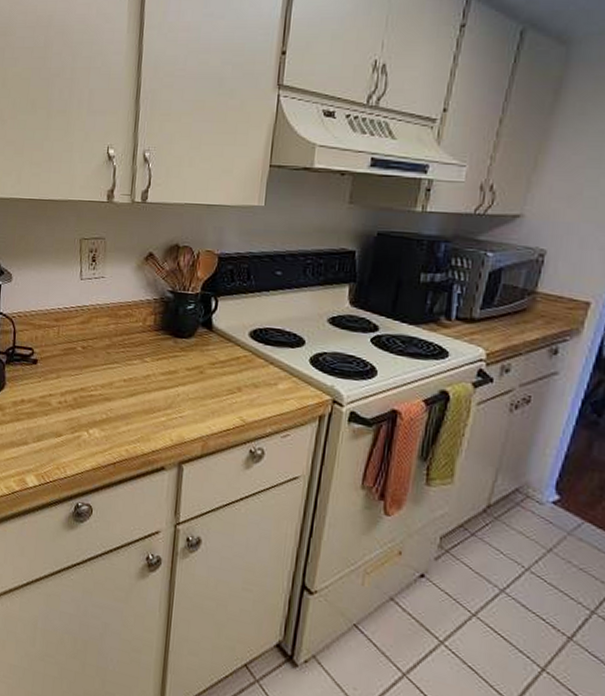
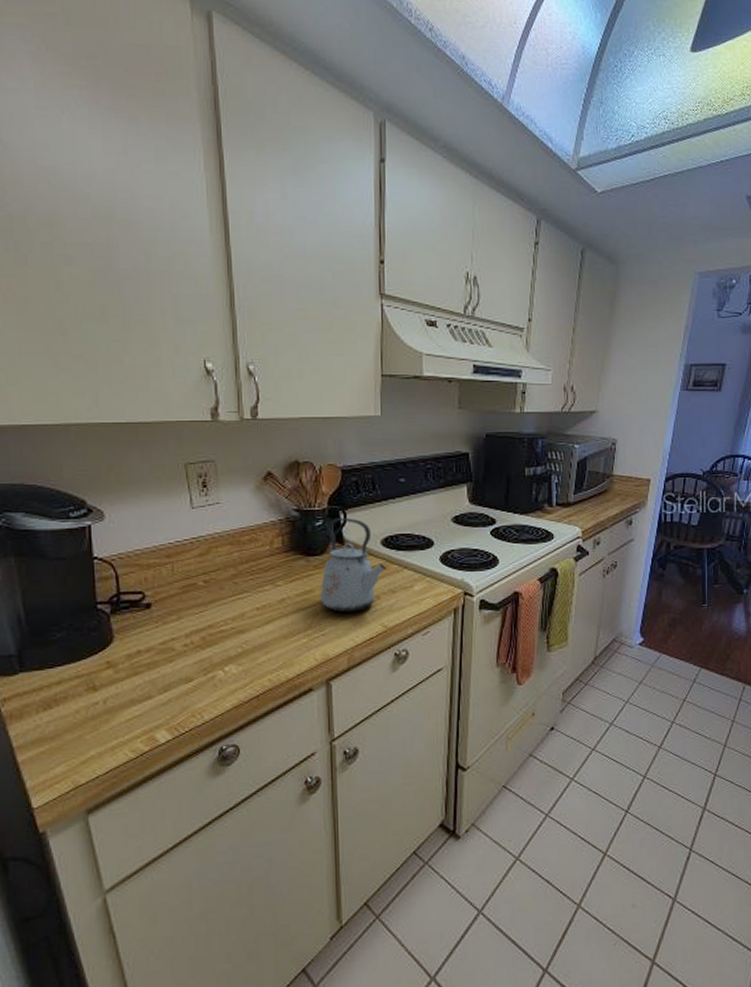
kettle: none [183,304,253,400] -> present [320,518,387,612]

